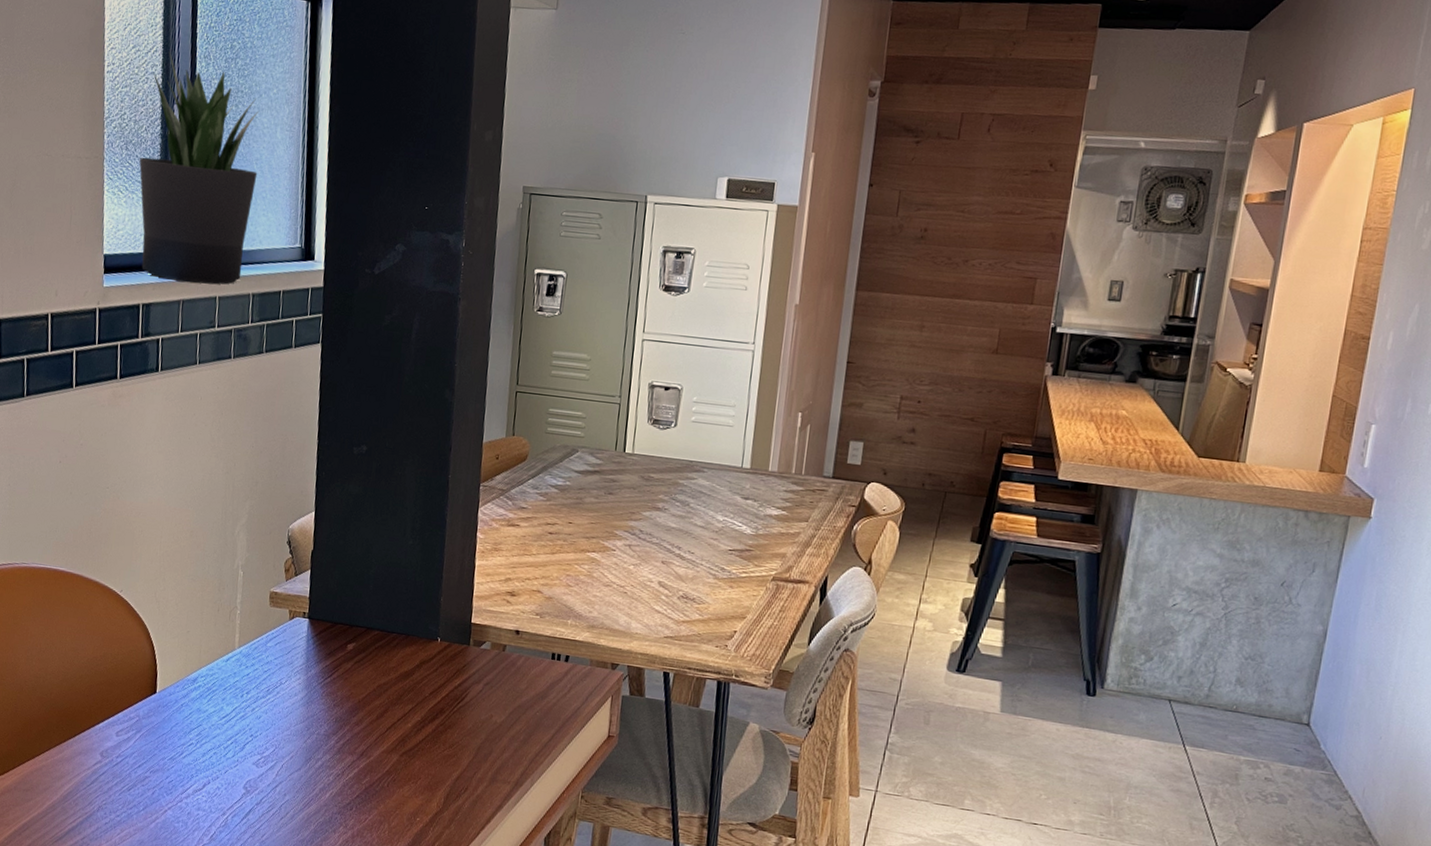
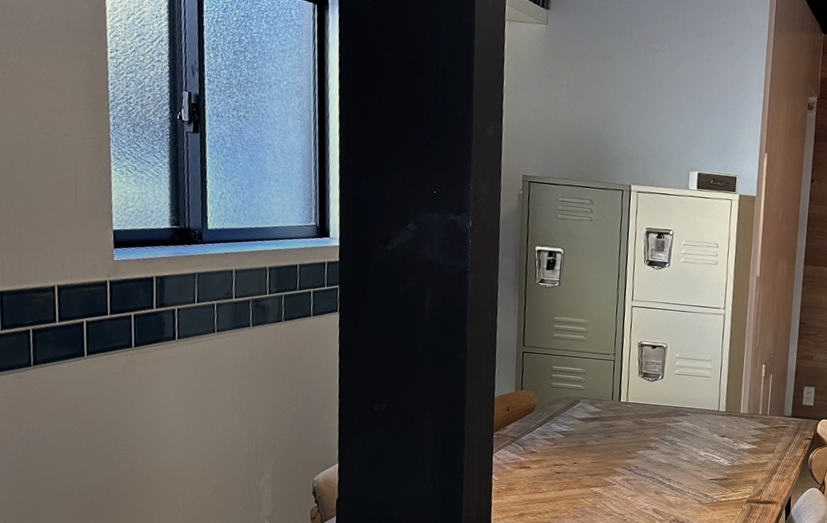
planter: present [139,53,259,284] -> none [147,43,270,259]

